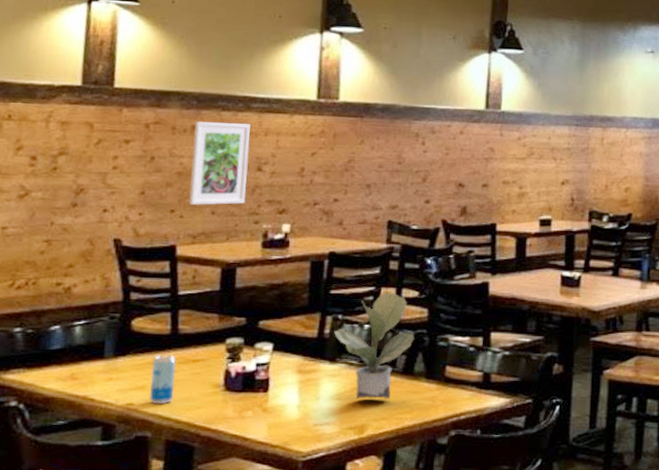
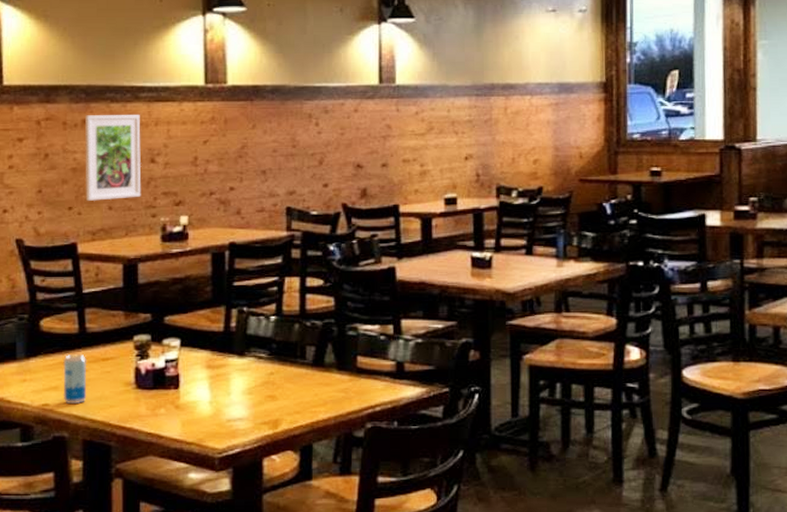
potted plant: present [333,292,415,400] -> none [239,281,322,394]

